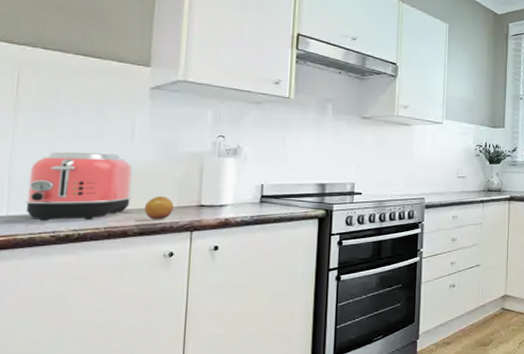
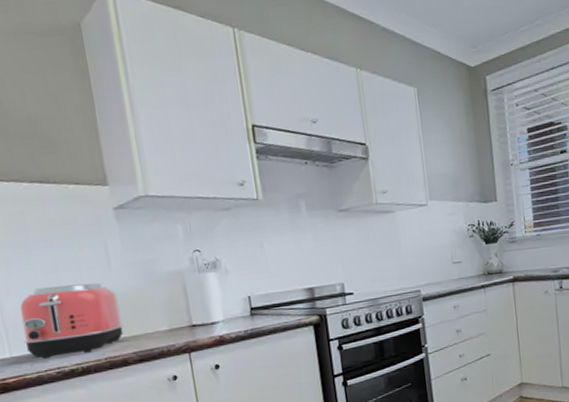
fruit: present [144,196,175,220] -> none [137,320,168,346]

